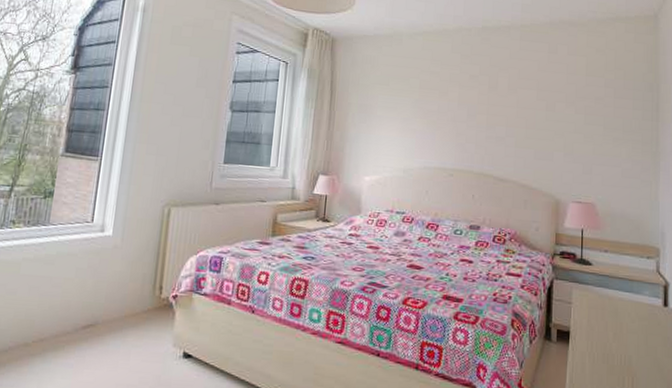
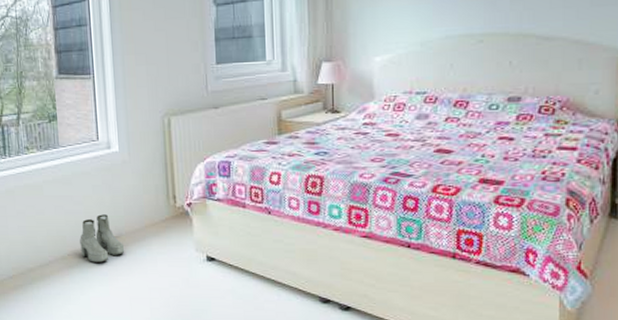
boots: none [47,299,98,353] -> present [80,214,125,263]

